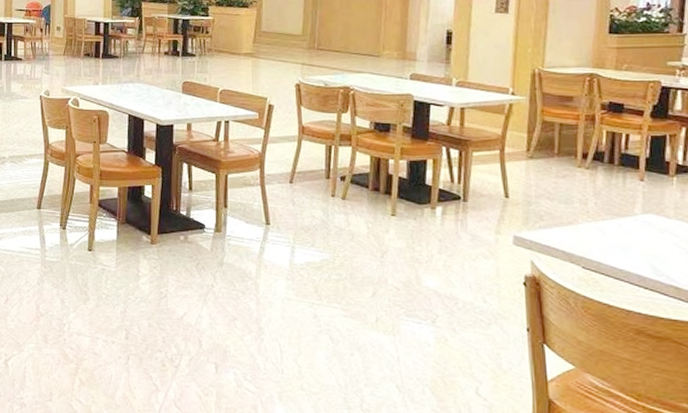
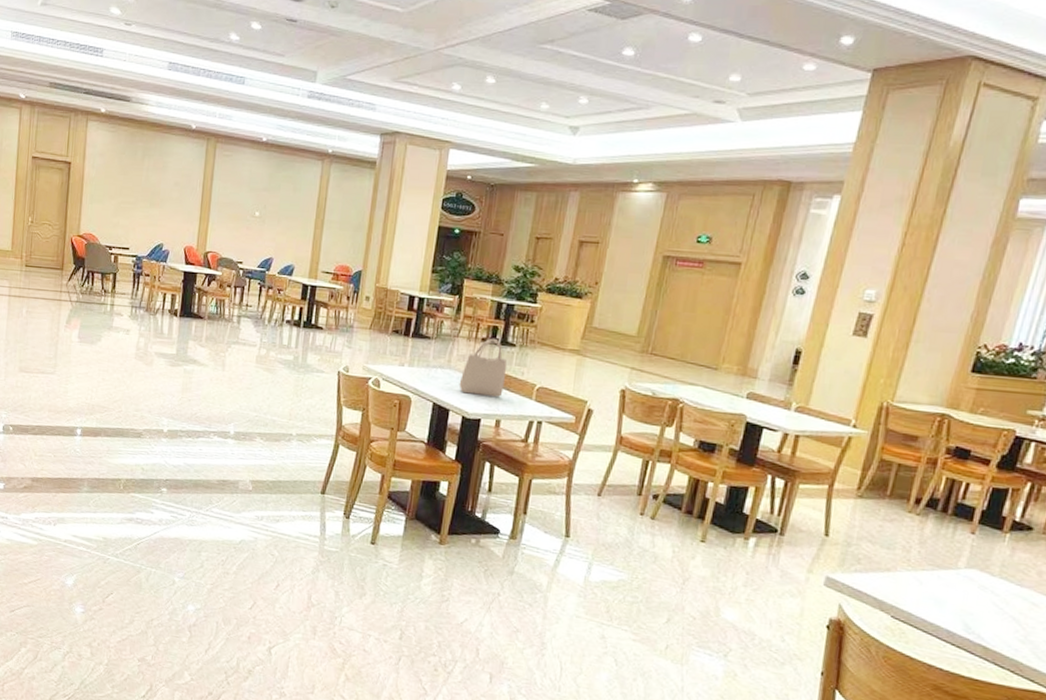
handbag: none [149,51,190,103] -> present [459,338,507,397]

